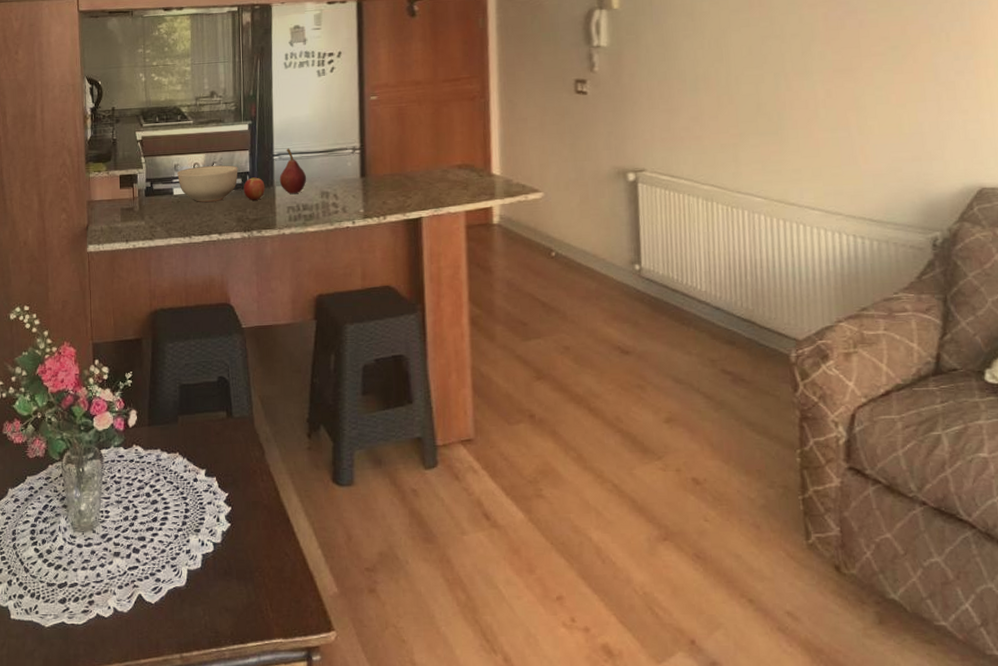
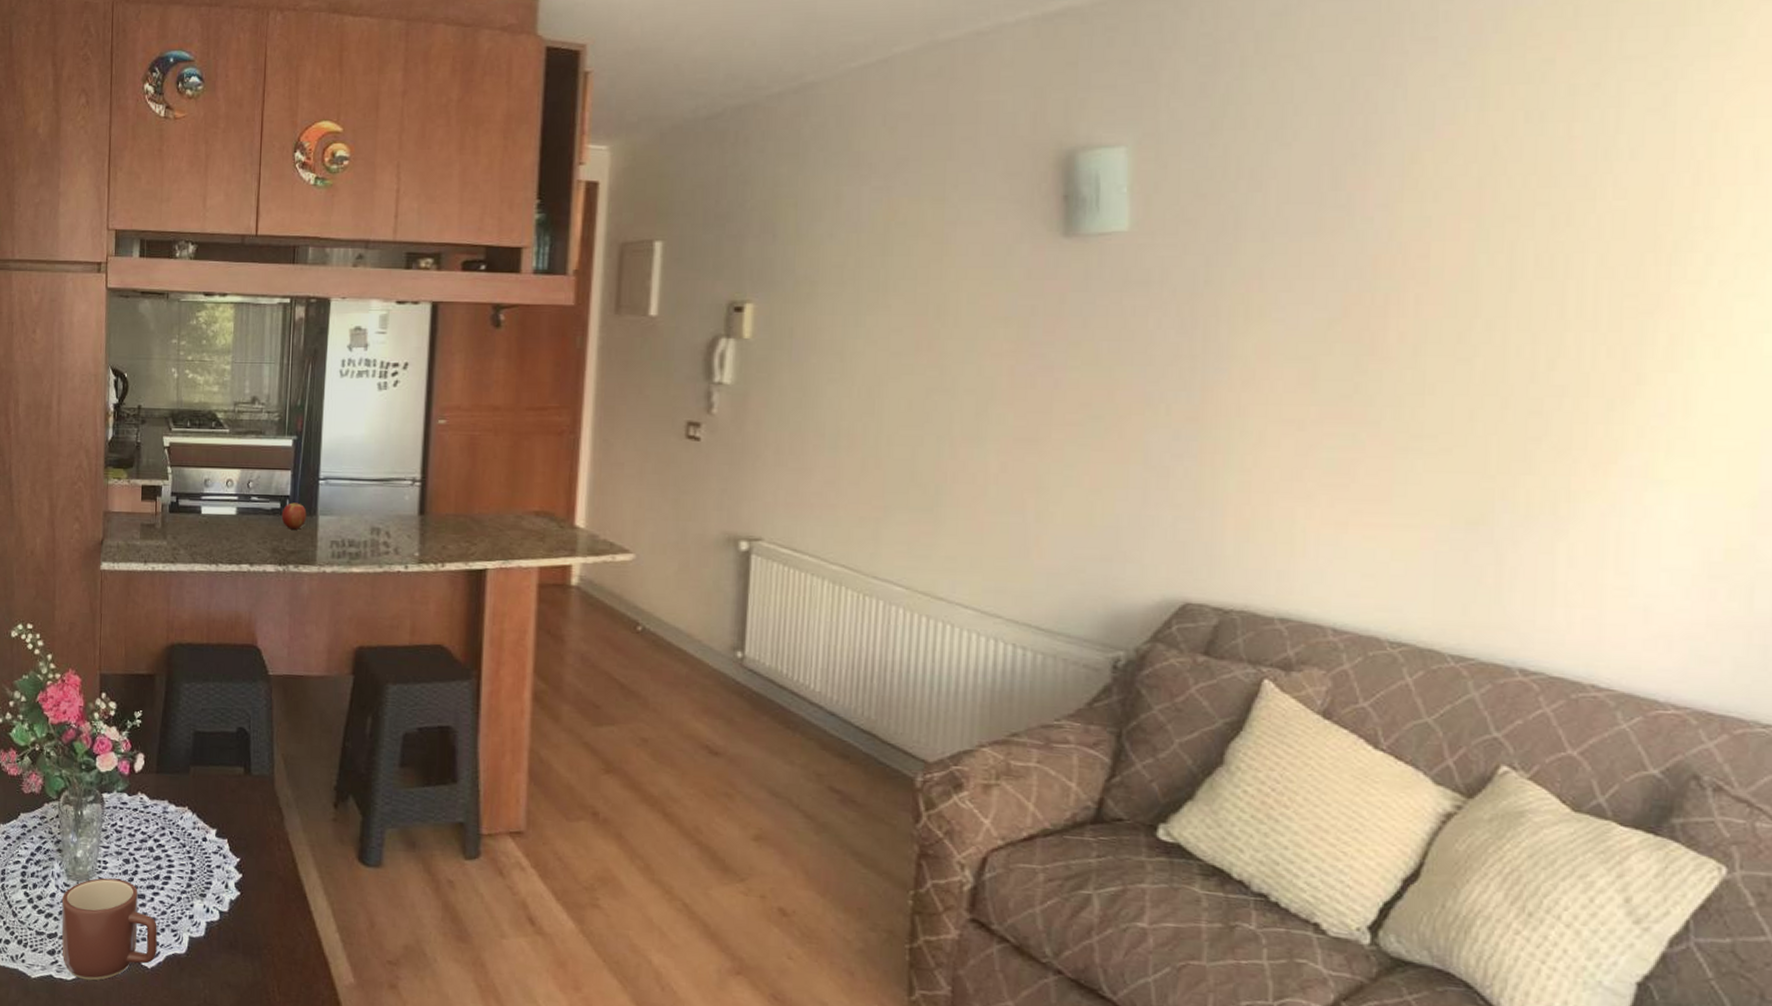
mug: none [69,525,159,622] -> present [61,877,157,981]
bowl: present [177,165,238,202] -> none [207,484,277,526]
fruit: present [279,148,307,194] -> none [324,472,356,526]

